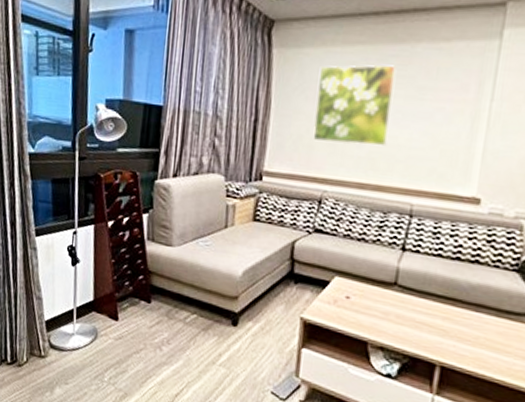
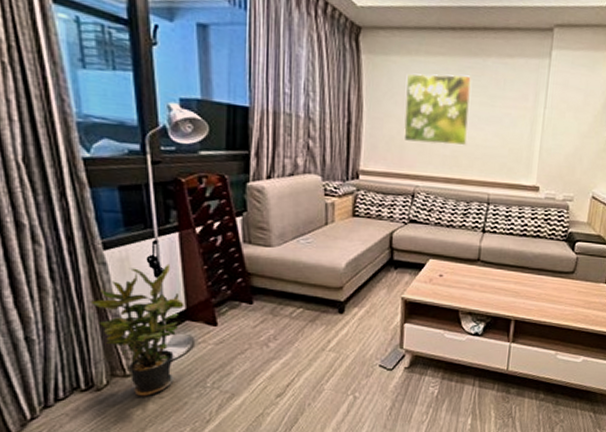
potted plant: none [21,254,93,381] -> present [90,263,185,397]

